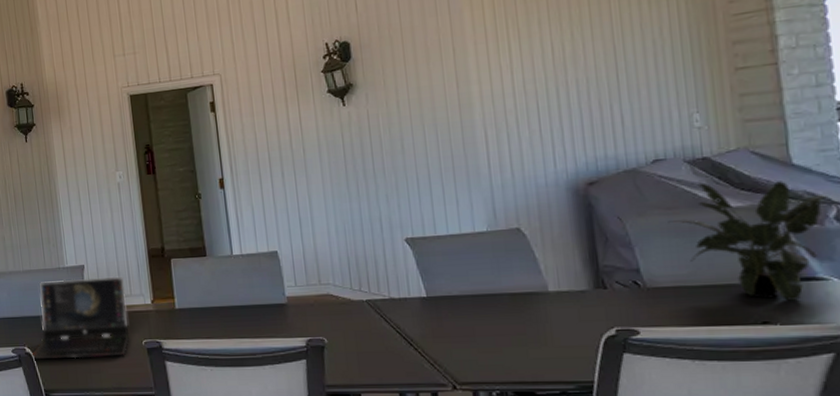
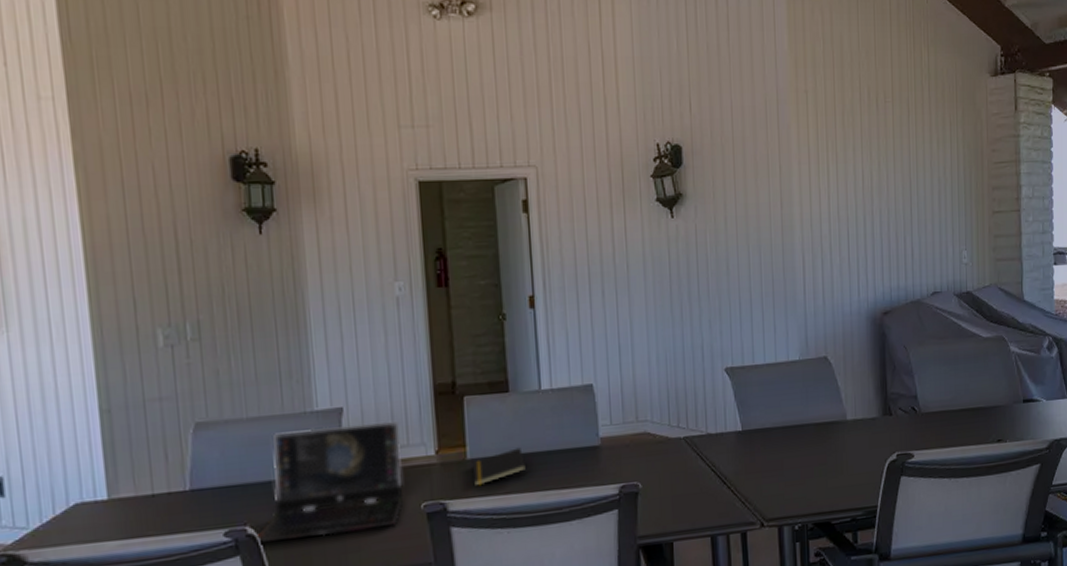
notepad: none [180,301,224,331] -> present [472,447,527,487]
potted plant: present [668,181,829,301] -> none [940,315,1045,420]

